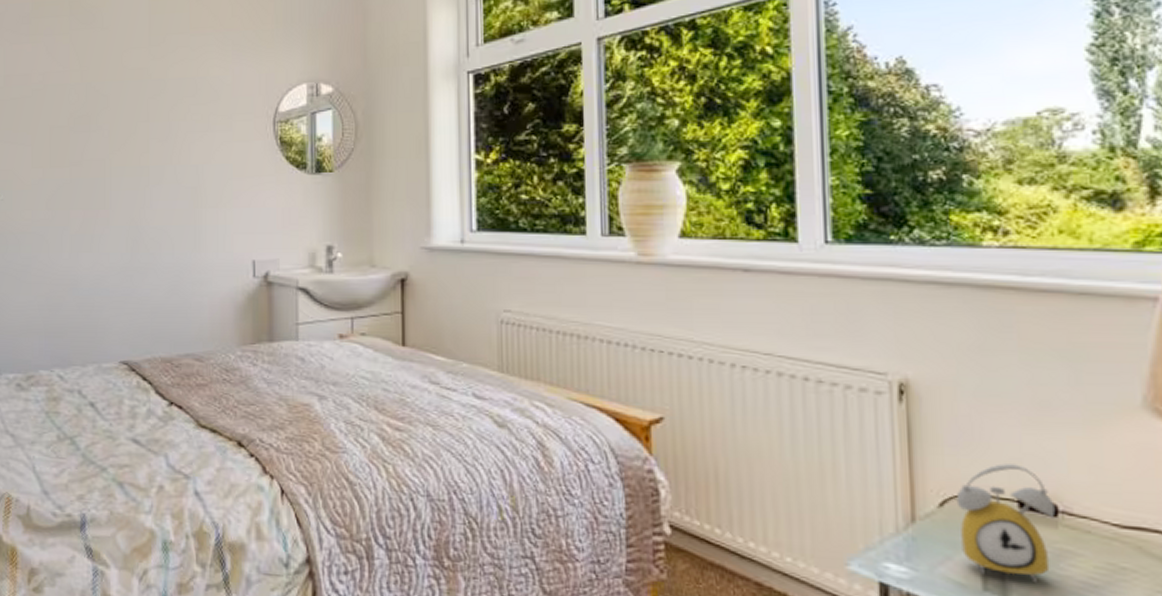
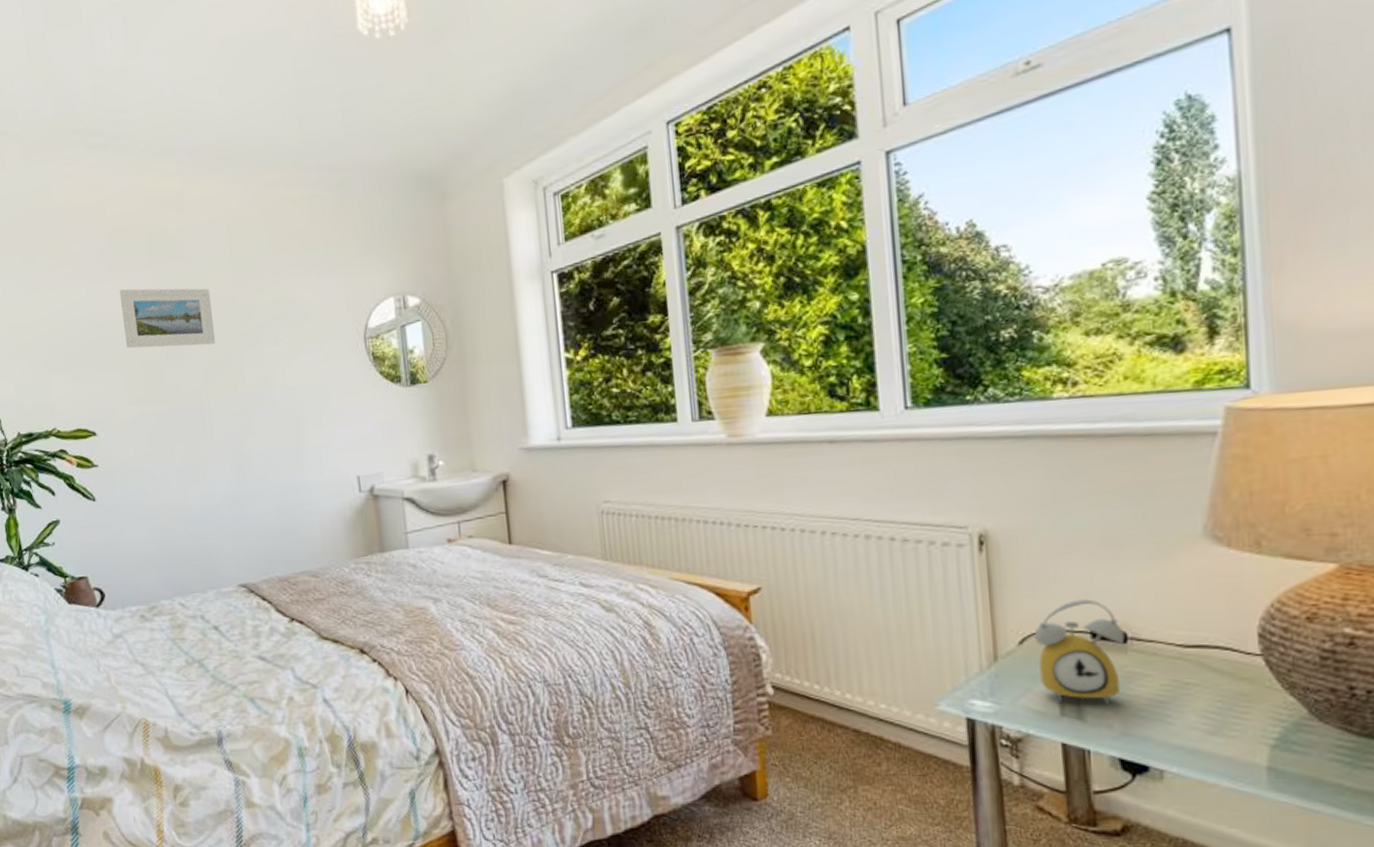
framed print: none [35,52,125,115] -> present [119,288,216,349]

